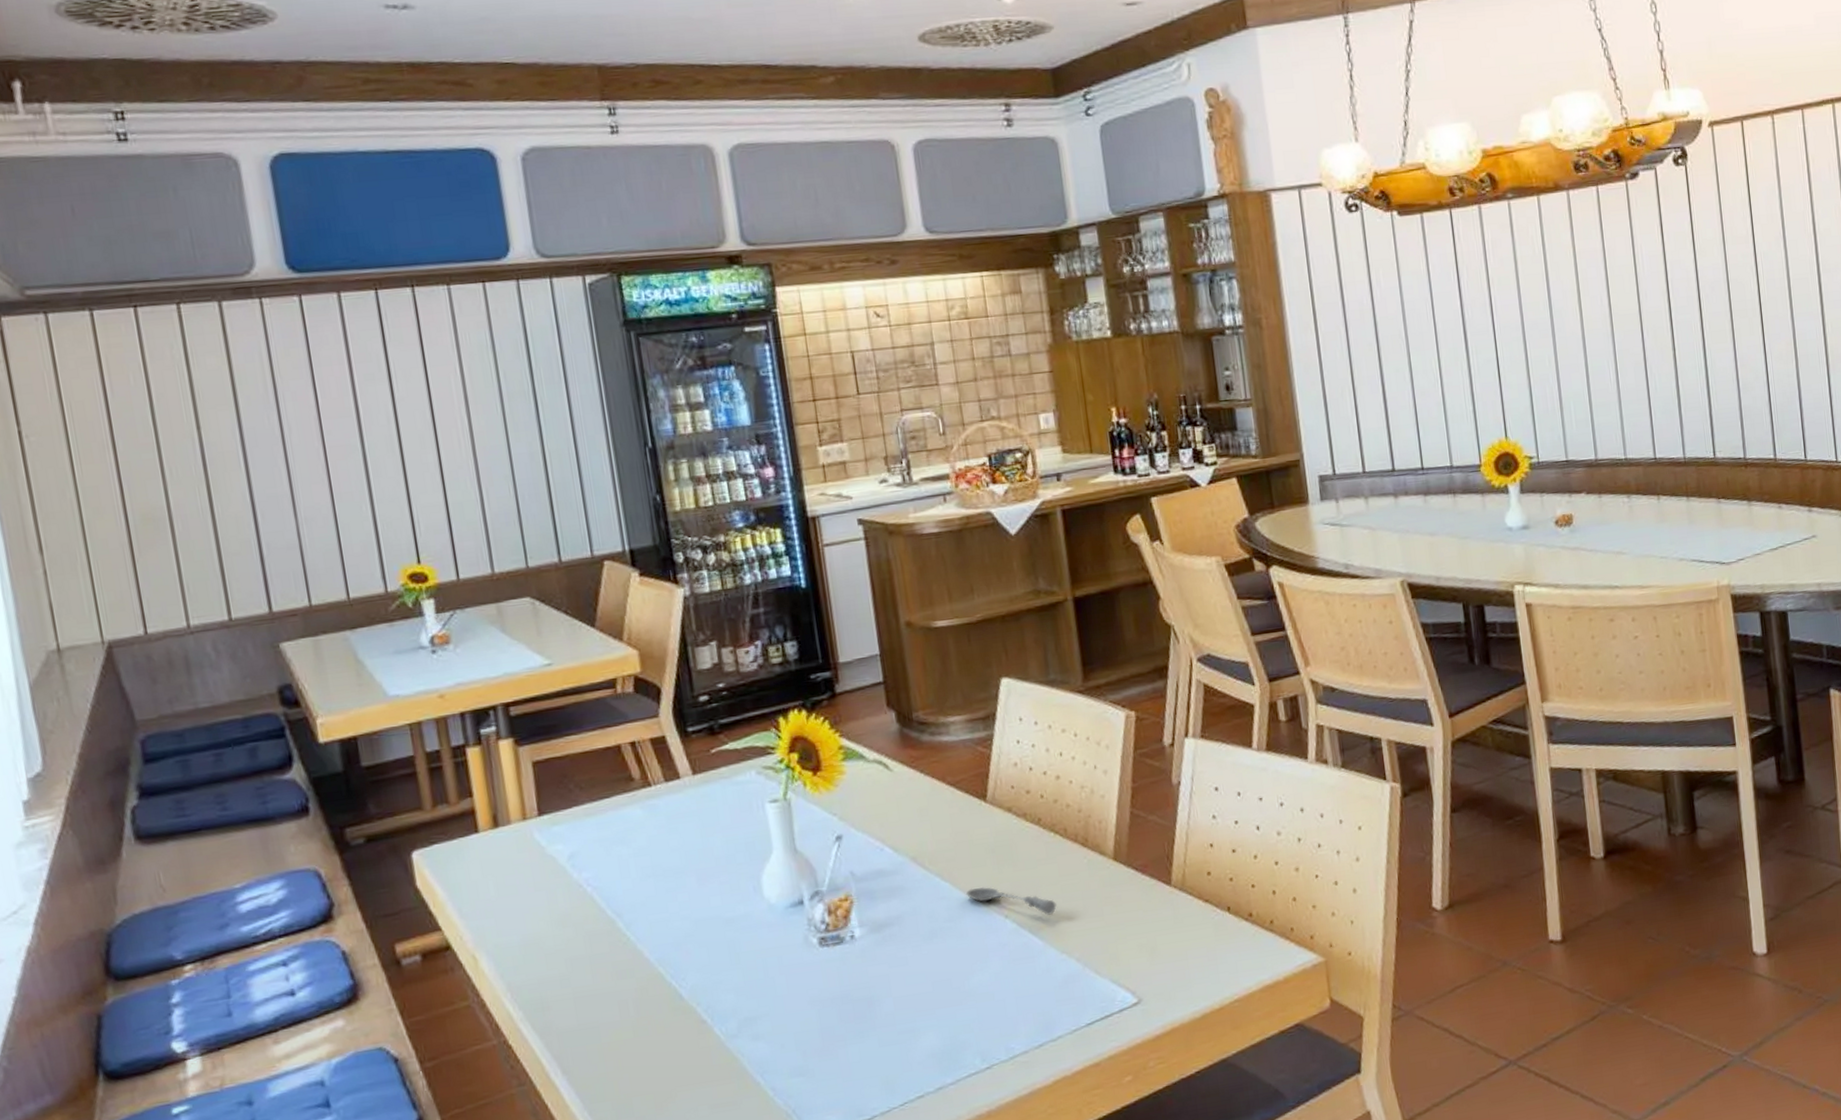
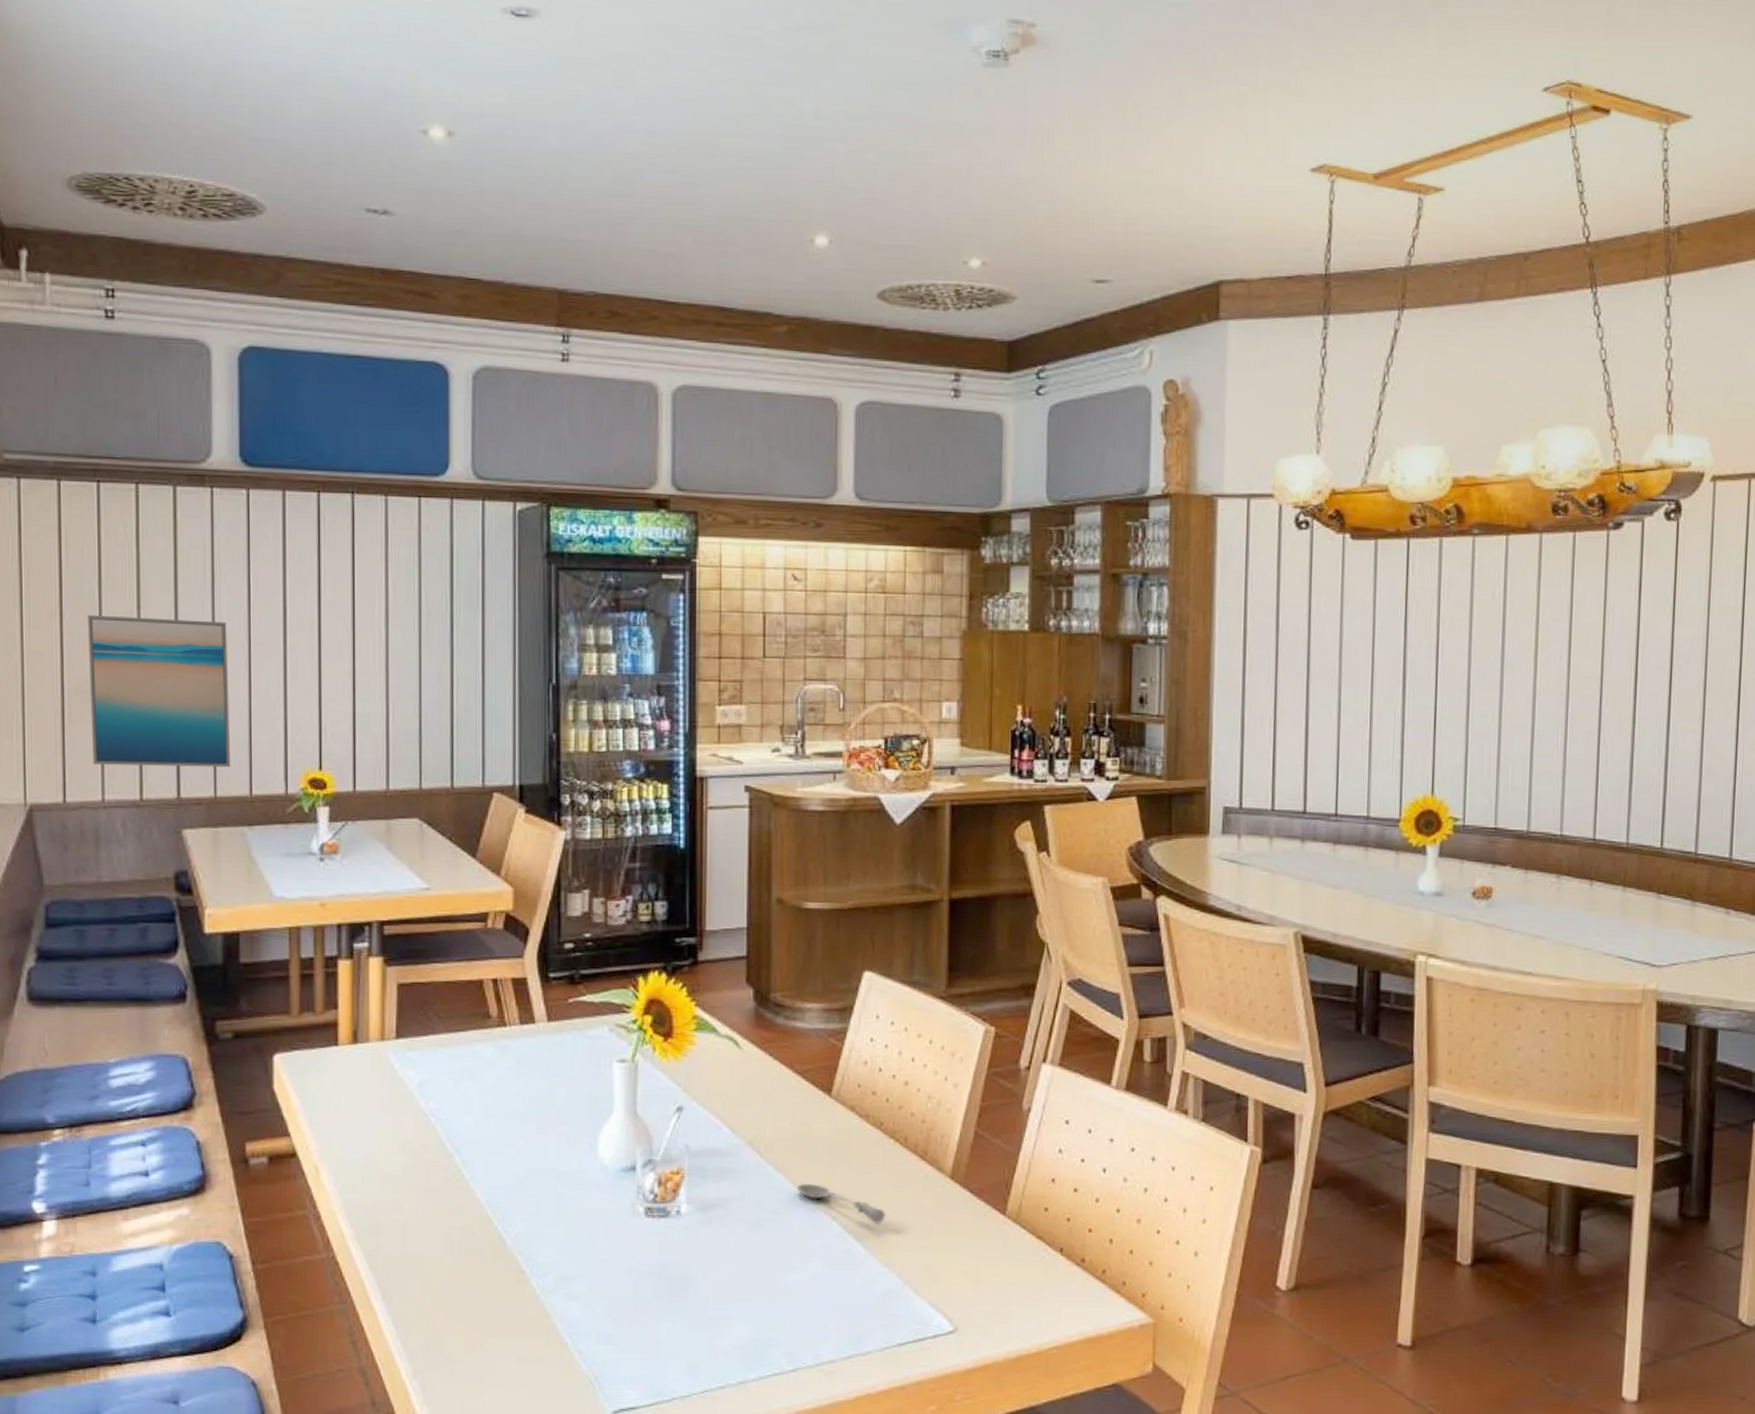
wall art: none [144,431,323,591] -> present [88,614,231,768]

